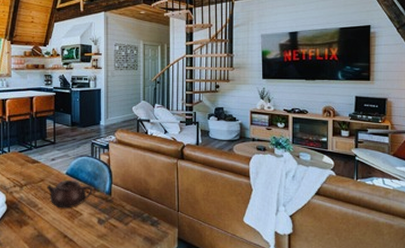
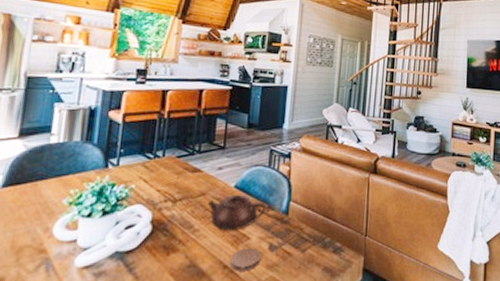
coaster: none [69,222,92,240] -> present [230,248,261,271]

